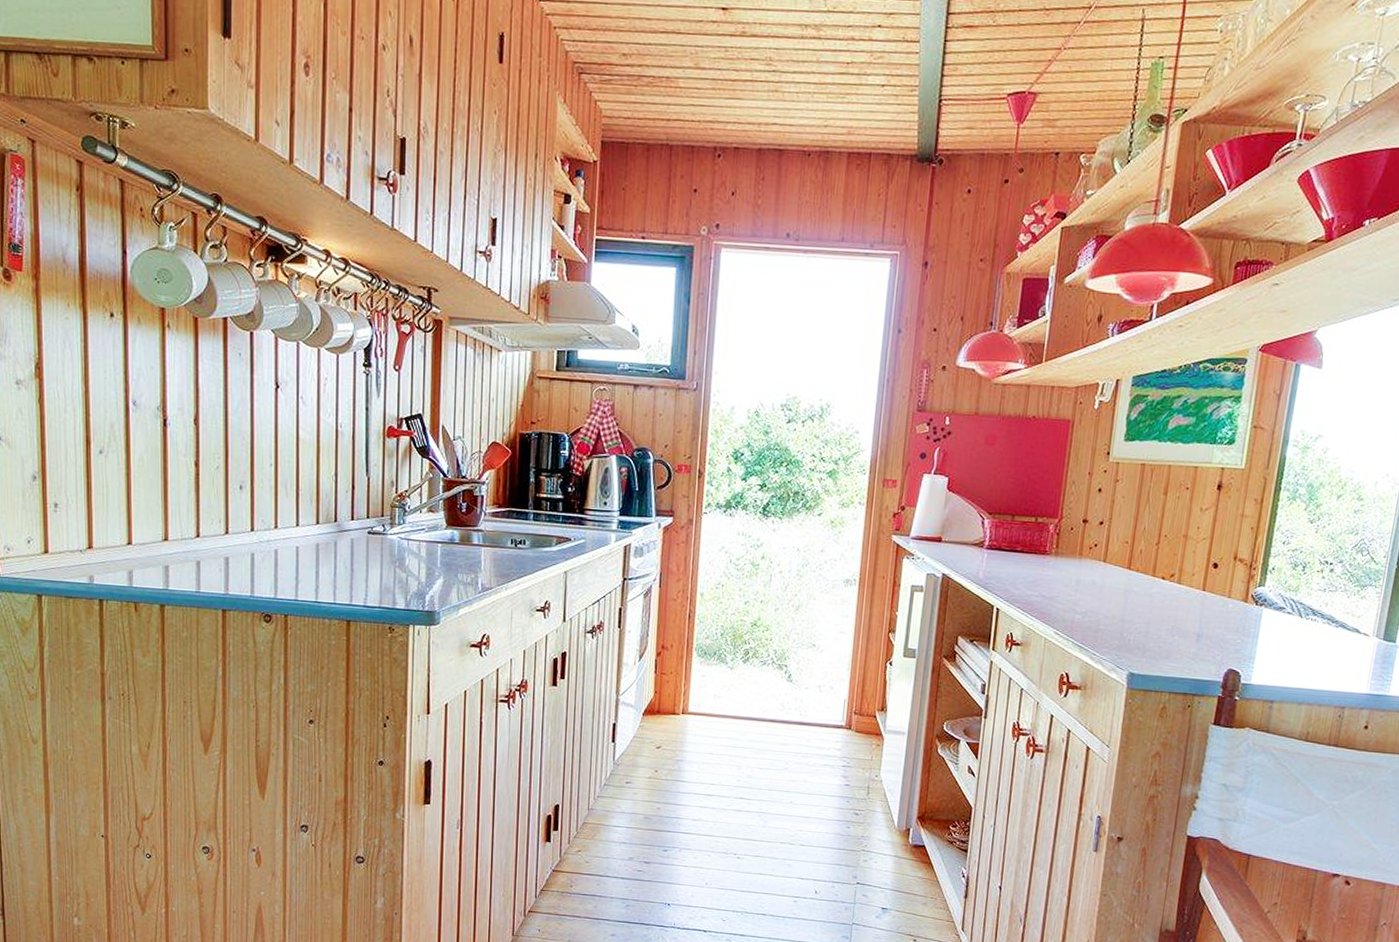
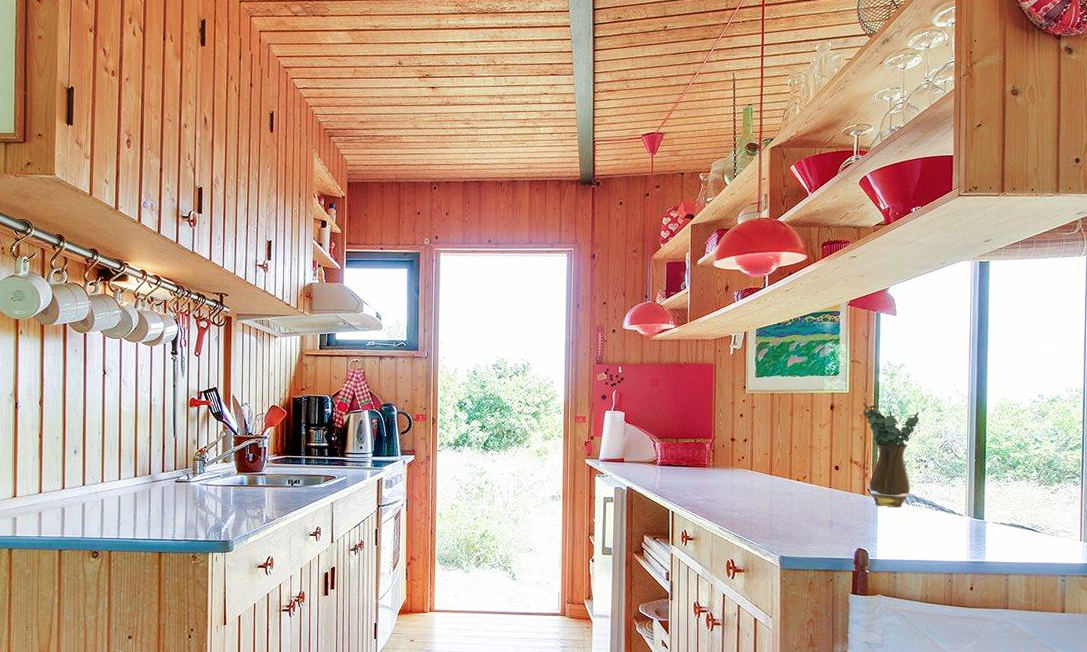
vase: none [1253,482,1334,621] -> present [863,402,920,508]

